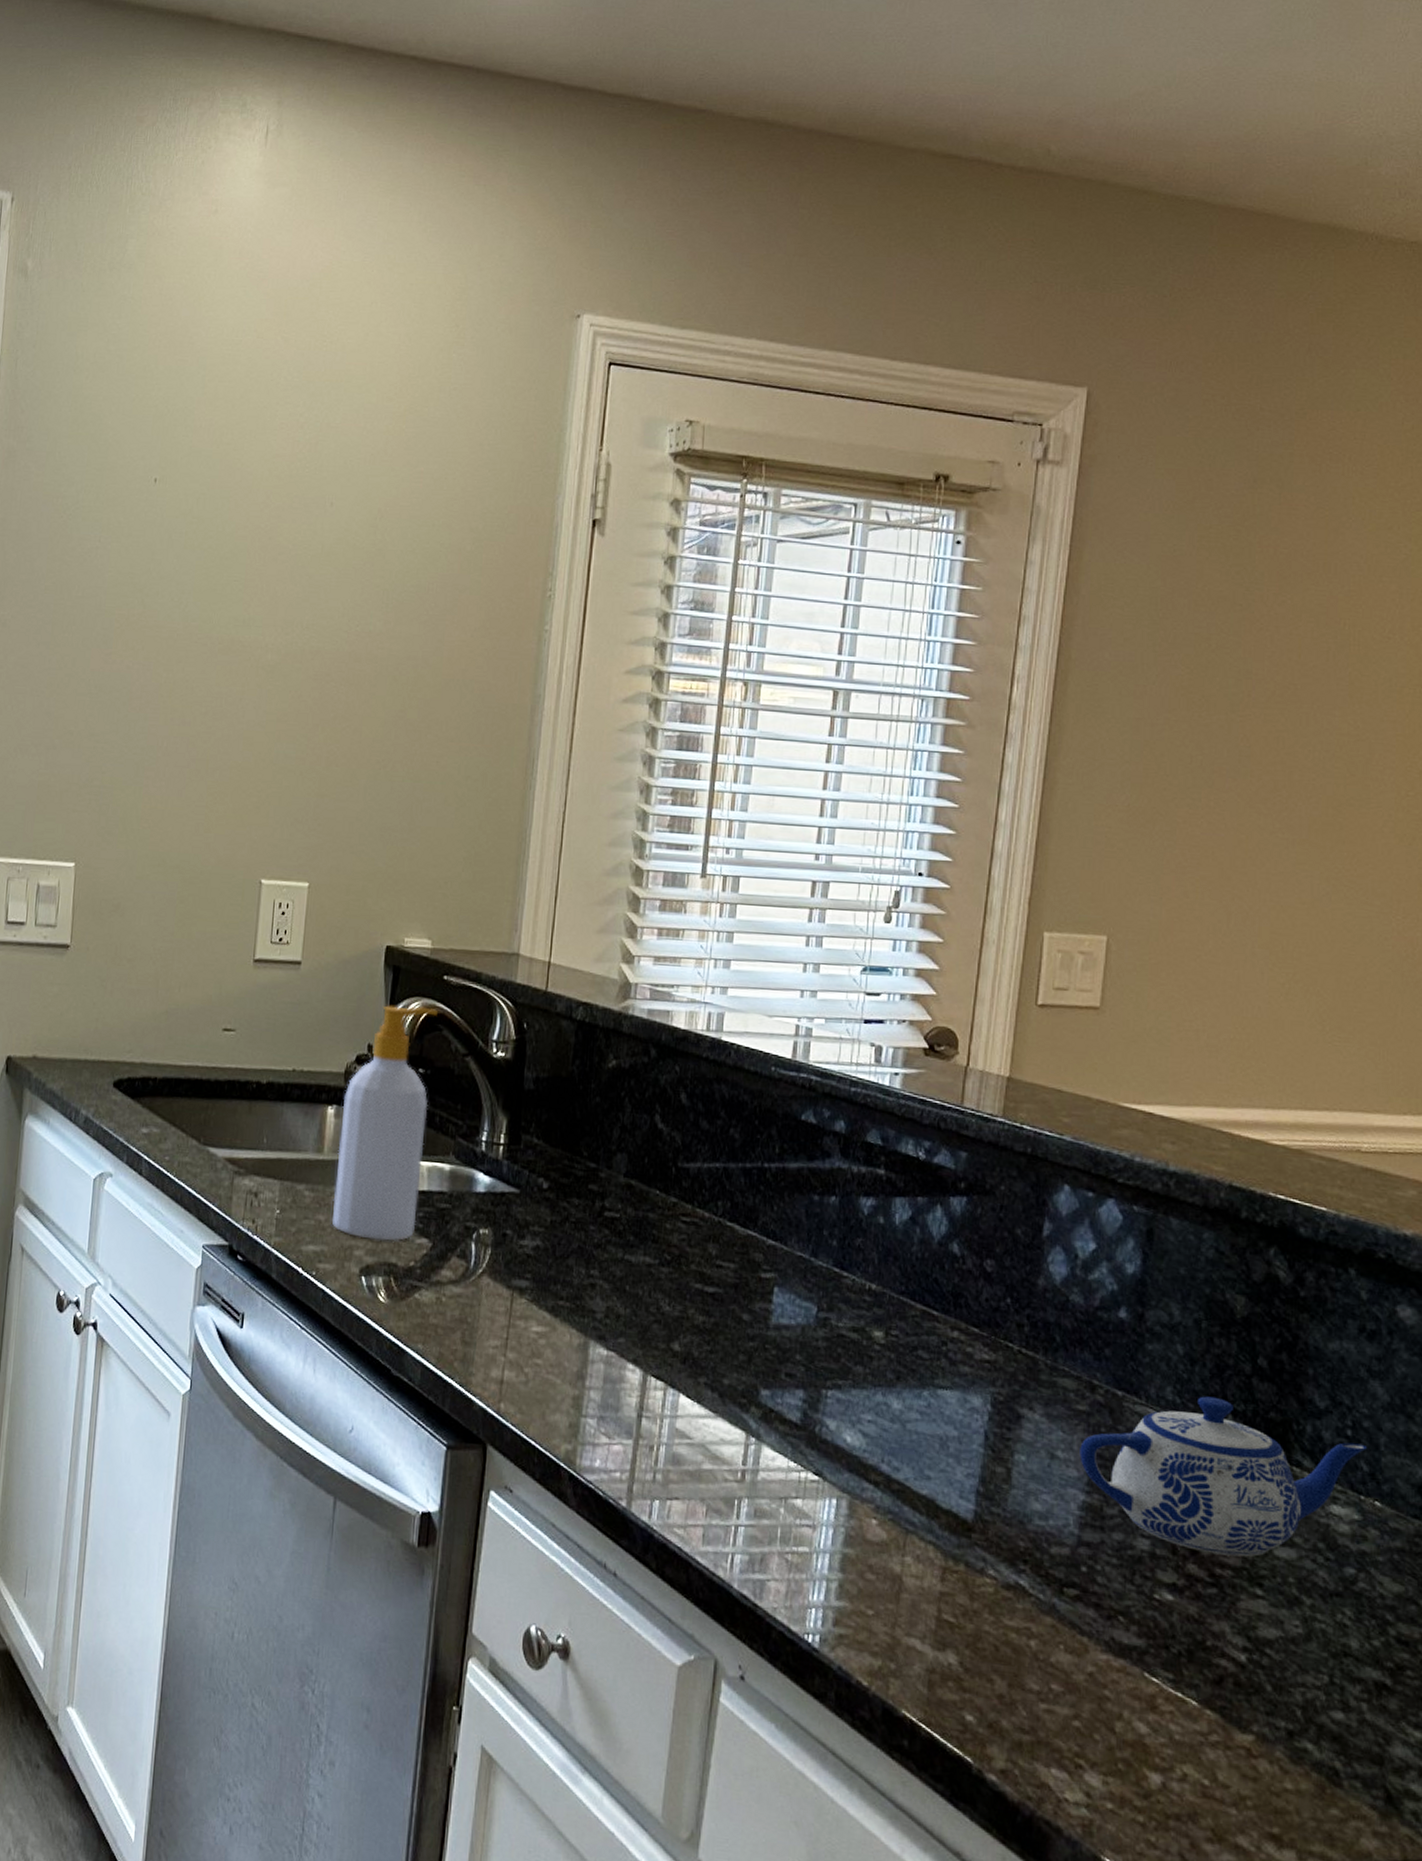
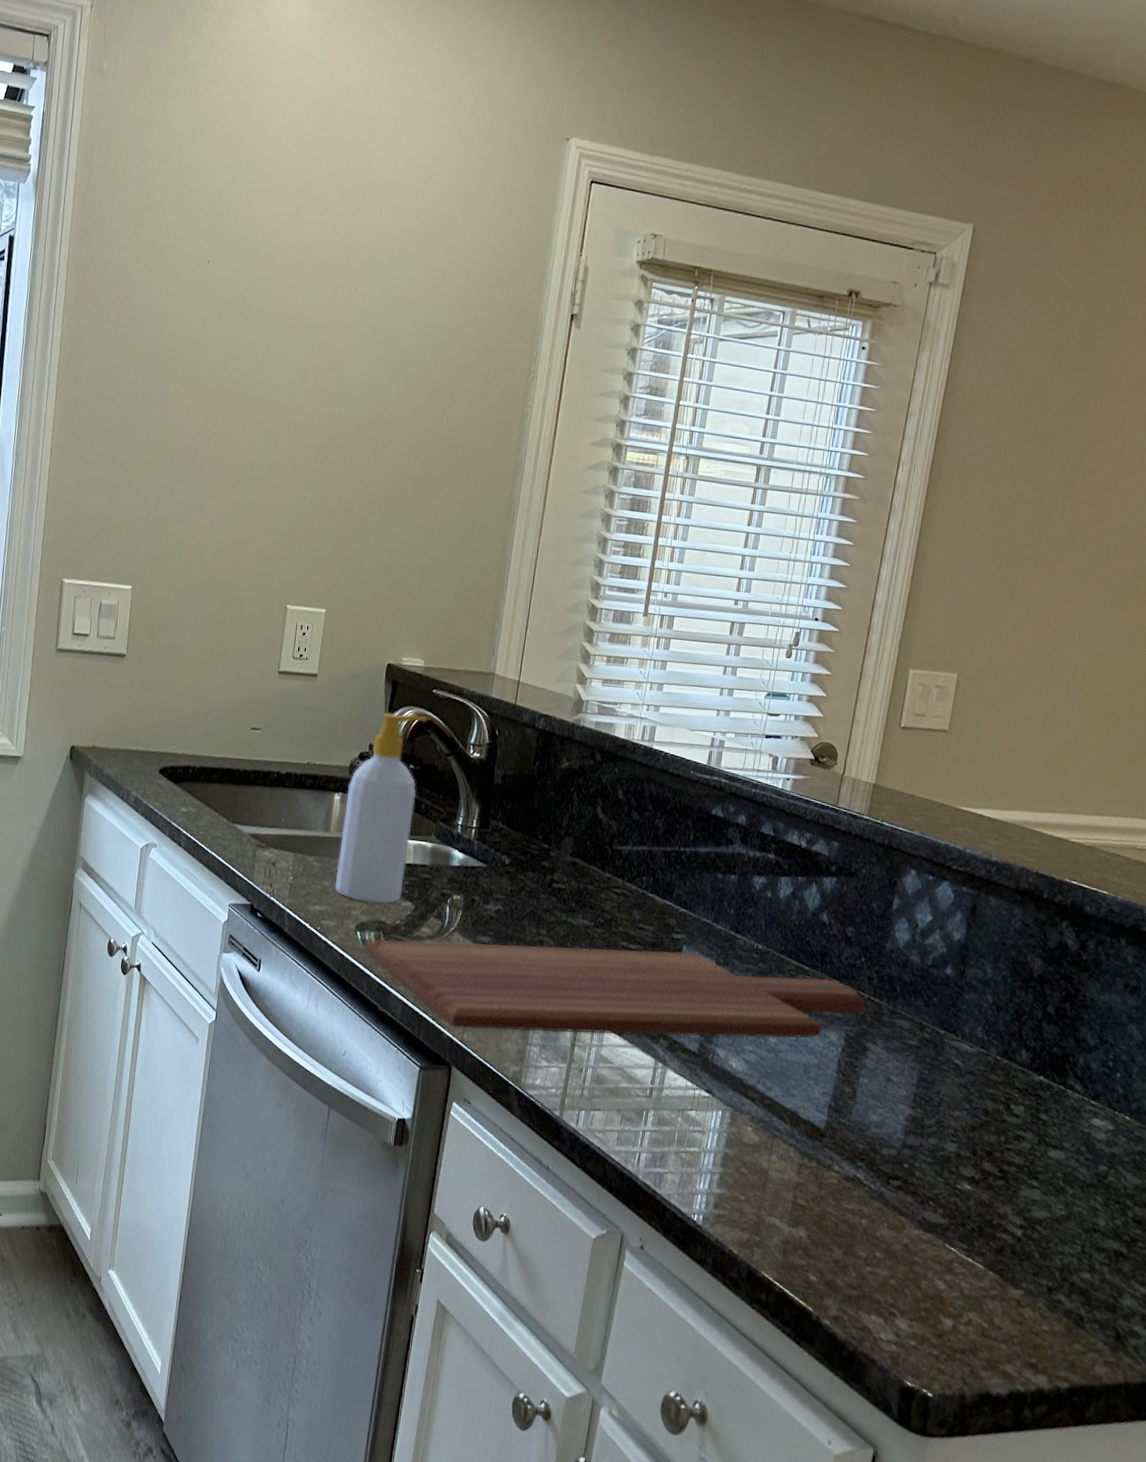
cutting board: none [372,1285,1016,1405] -> present [365,939,866,1039]
teapot: present [1079,1396,1366,1557] -> none [908,1035,1123,1158]

